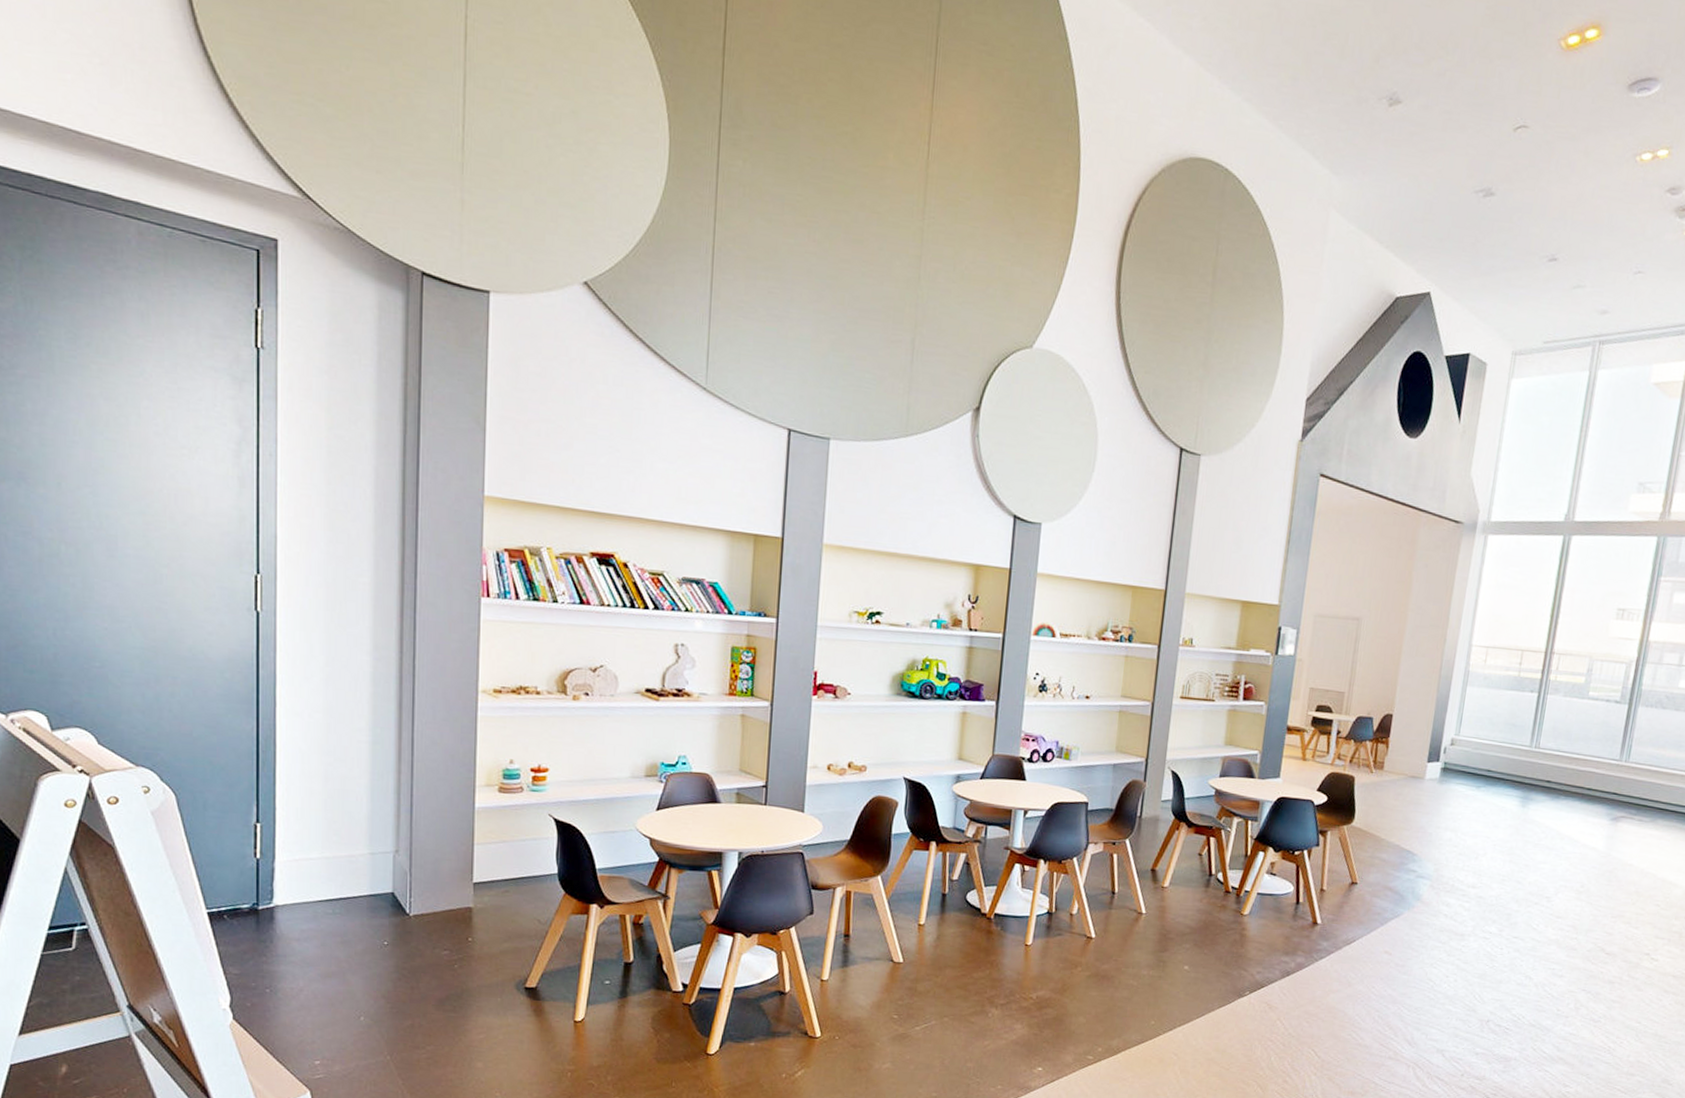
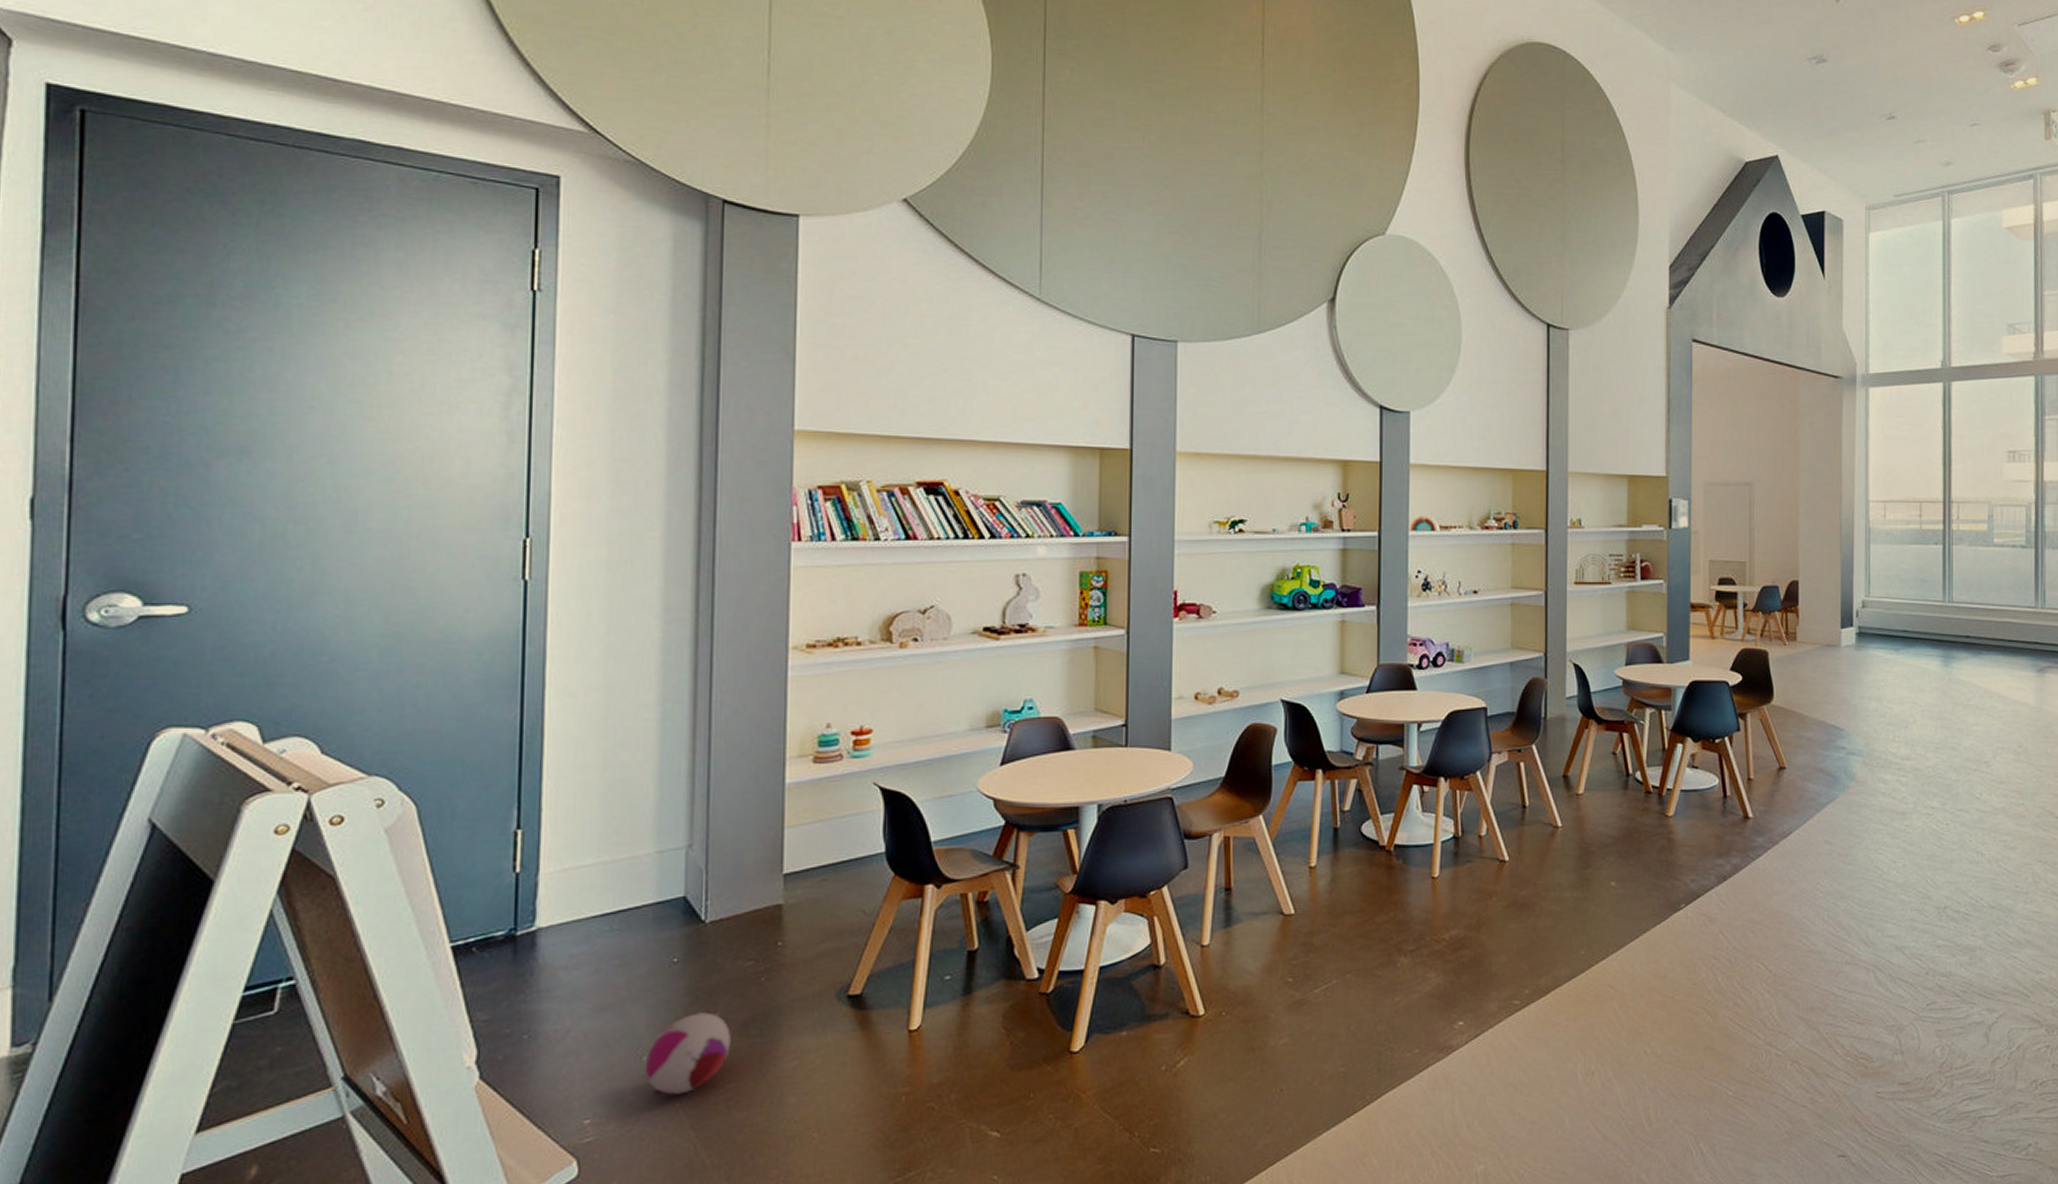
plush toy: none [363,986,430,1050] -> present [646,1011,731,1095]

